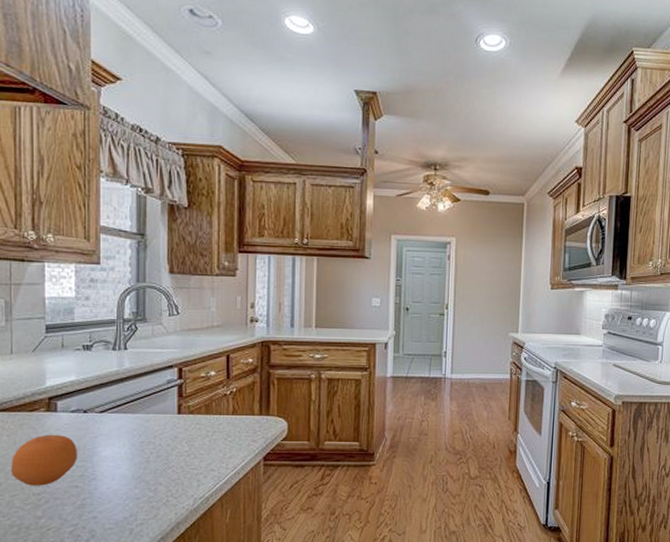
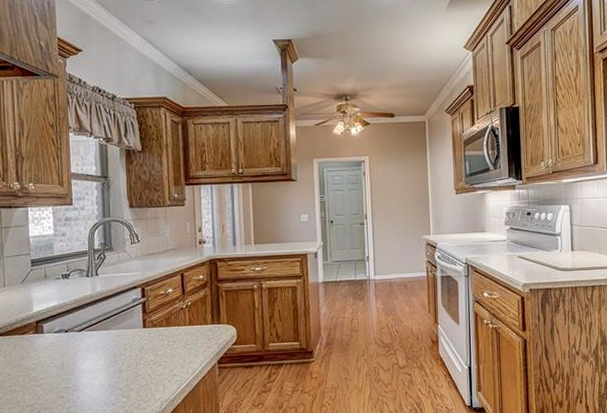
fruit: present [11,434,77,486] -> none [8,352,62,399]

